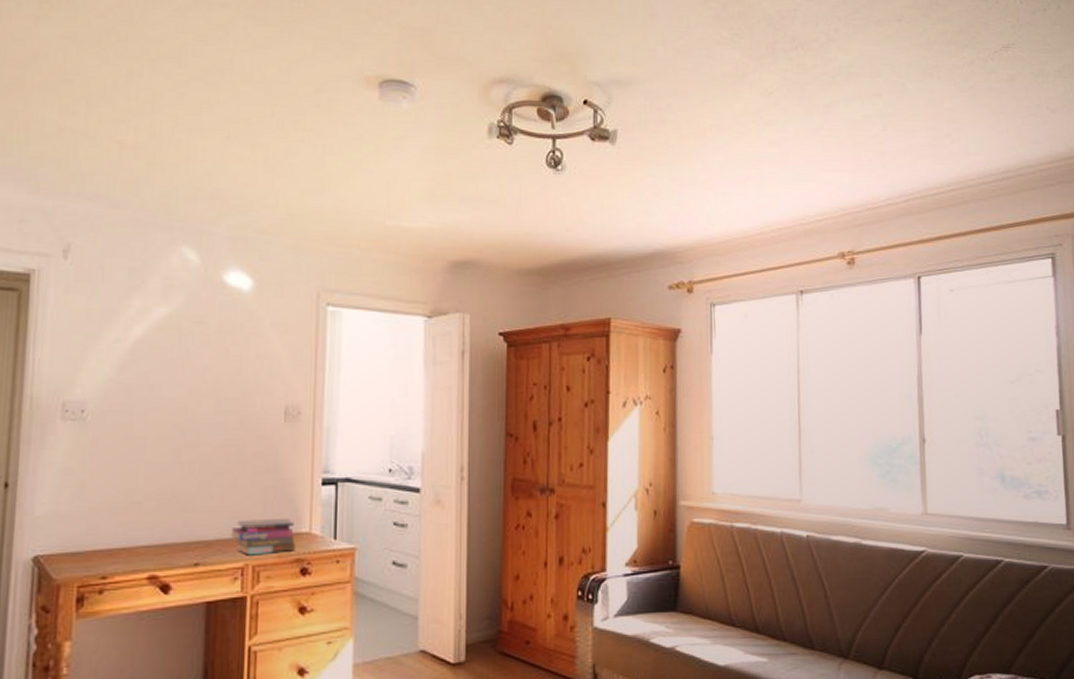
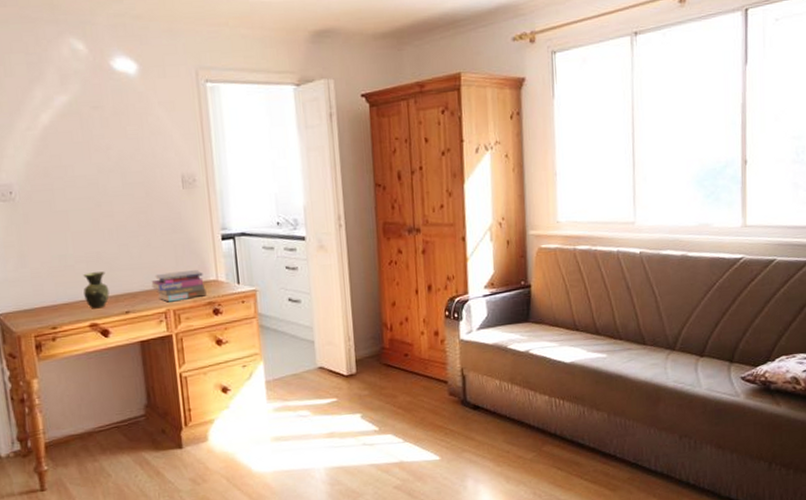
vase: none [147,512,179,558] -> present [83,271,110,309]

